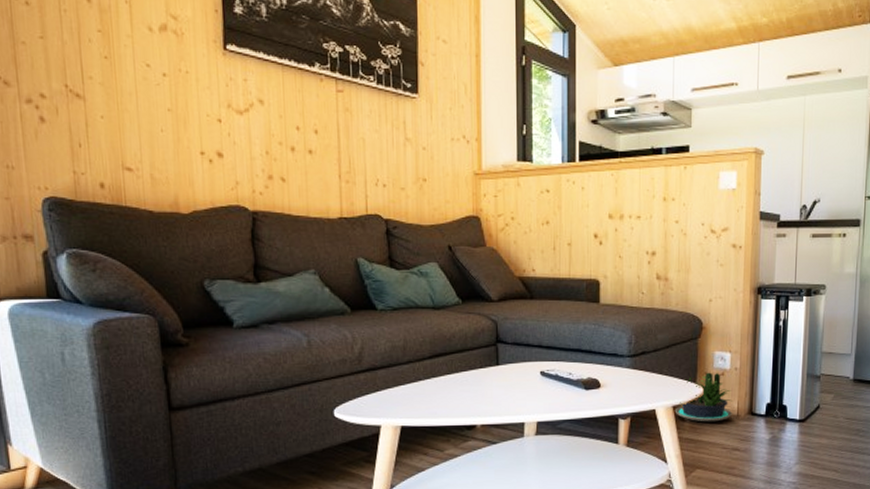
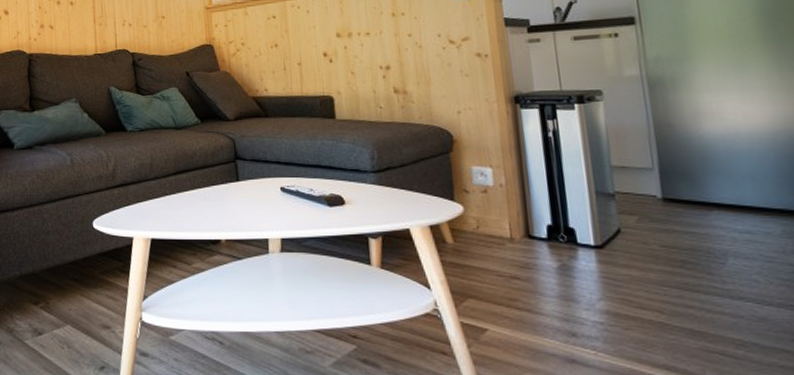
potted plant: present [674,372,732,422] -> none [432,189,504,245]

